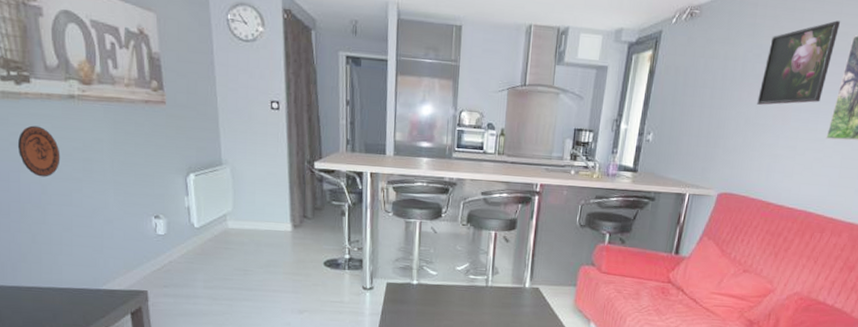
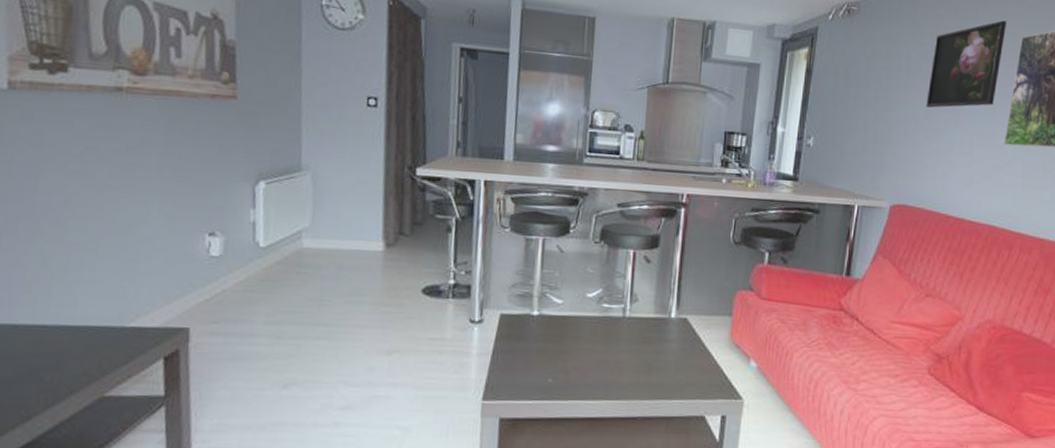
decorative plate: present [17,125,61,177] -> none [39,122,95,185]

